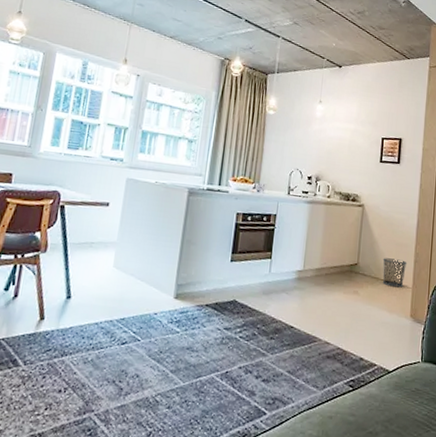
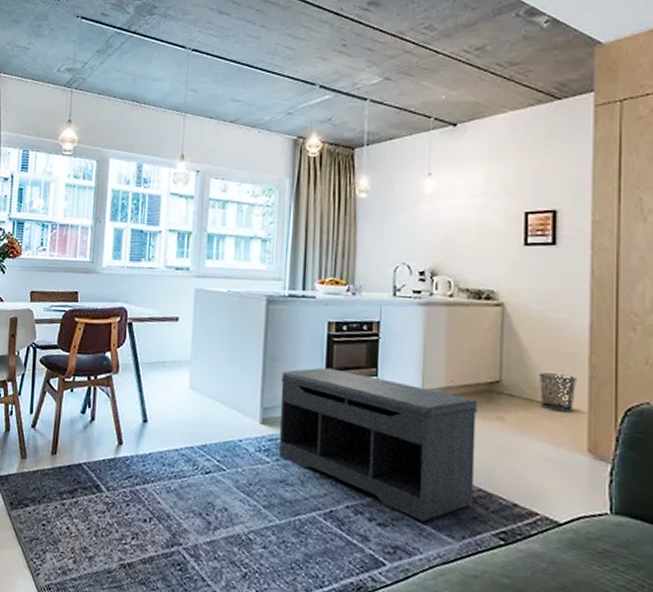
bench: none [188,250,342,376] -> present [279,367,478,522]

